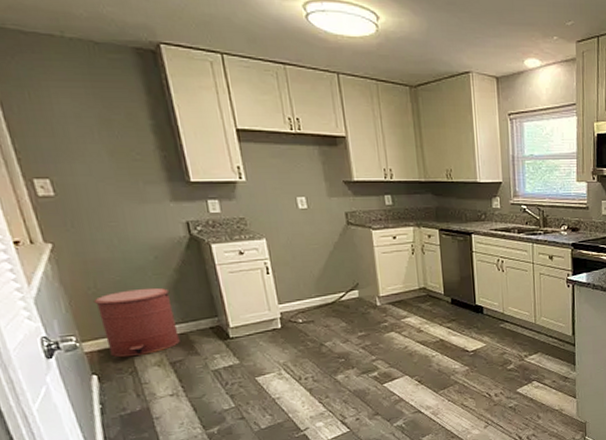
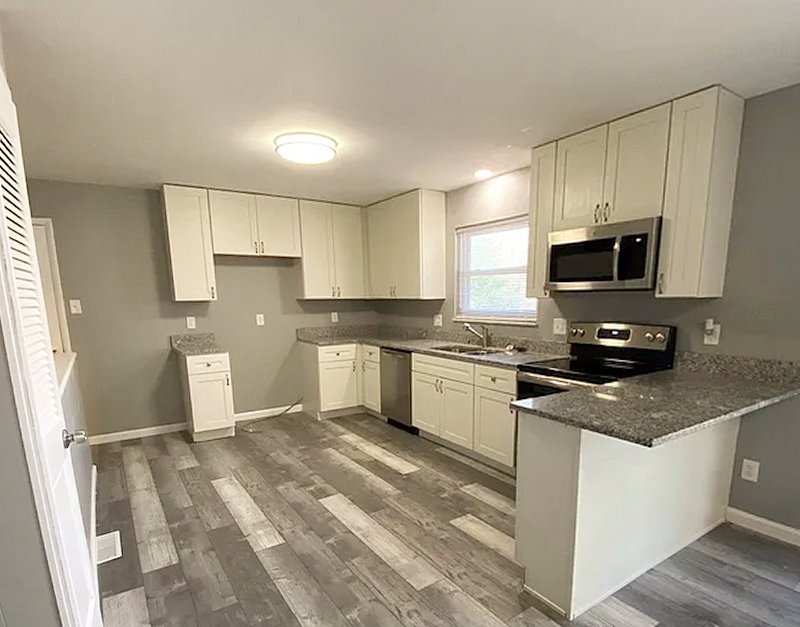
trash can: present [93,287,180,358] -> none [99,393,156,452]

